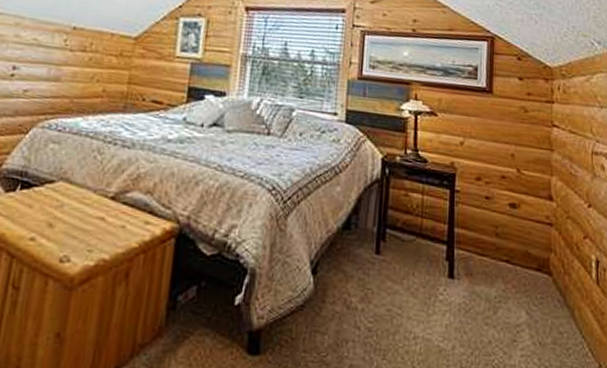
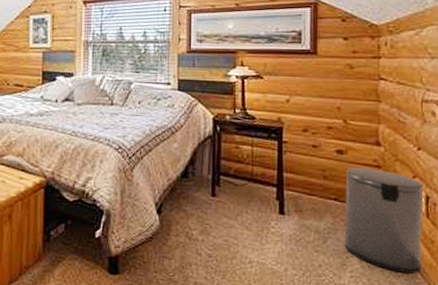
trash can: none [515,224,594,351] -> present [344,167,424,274]

